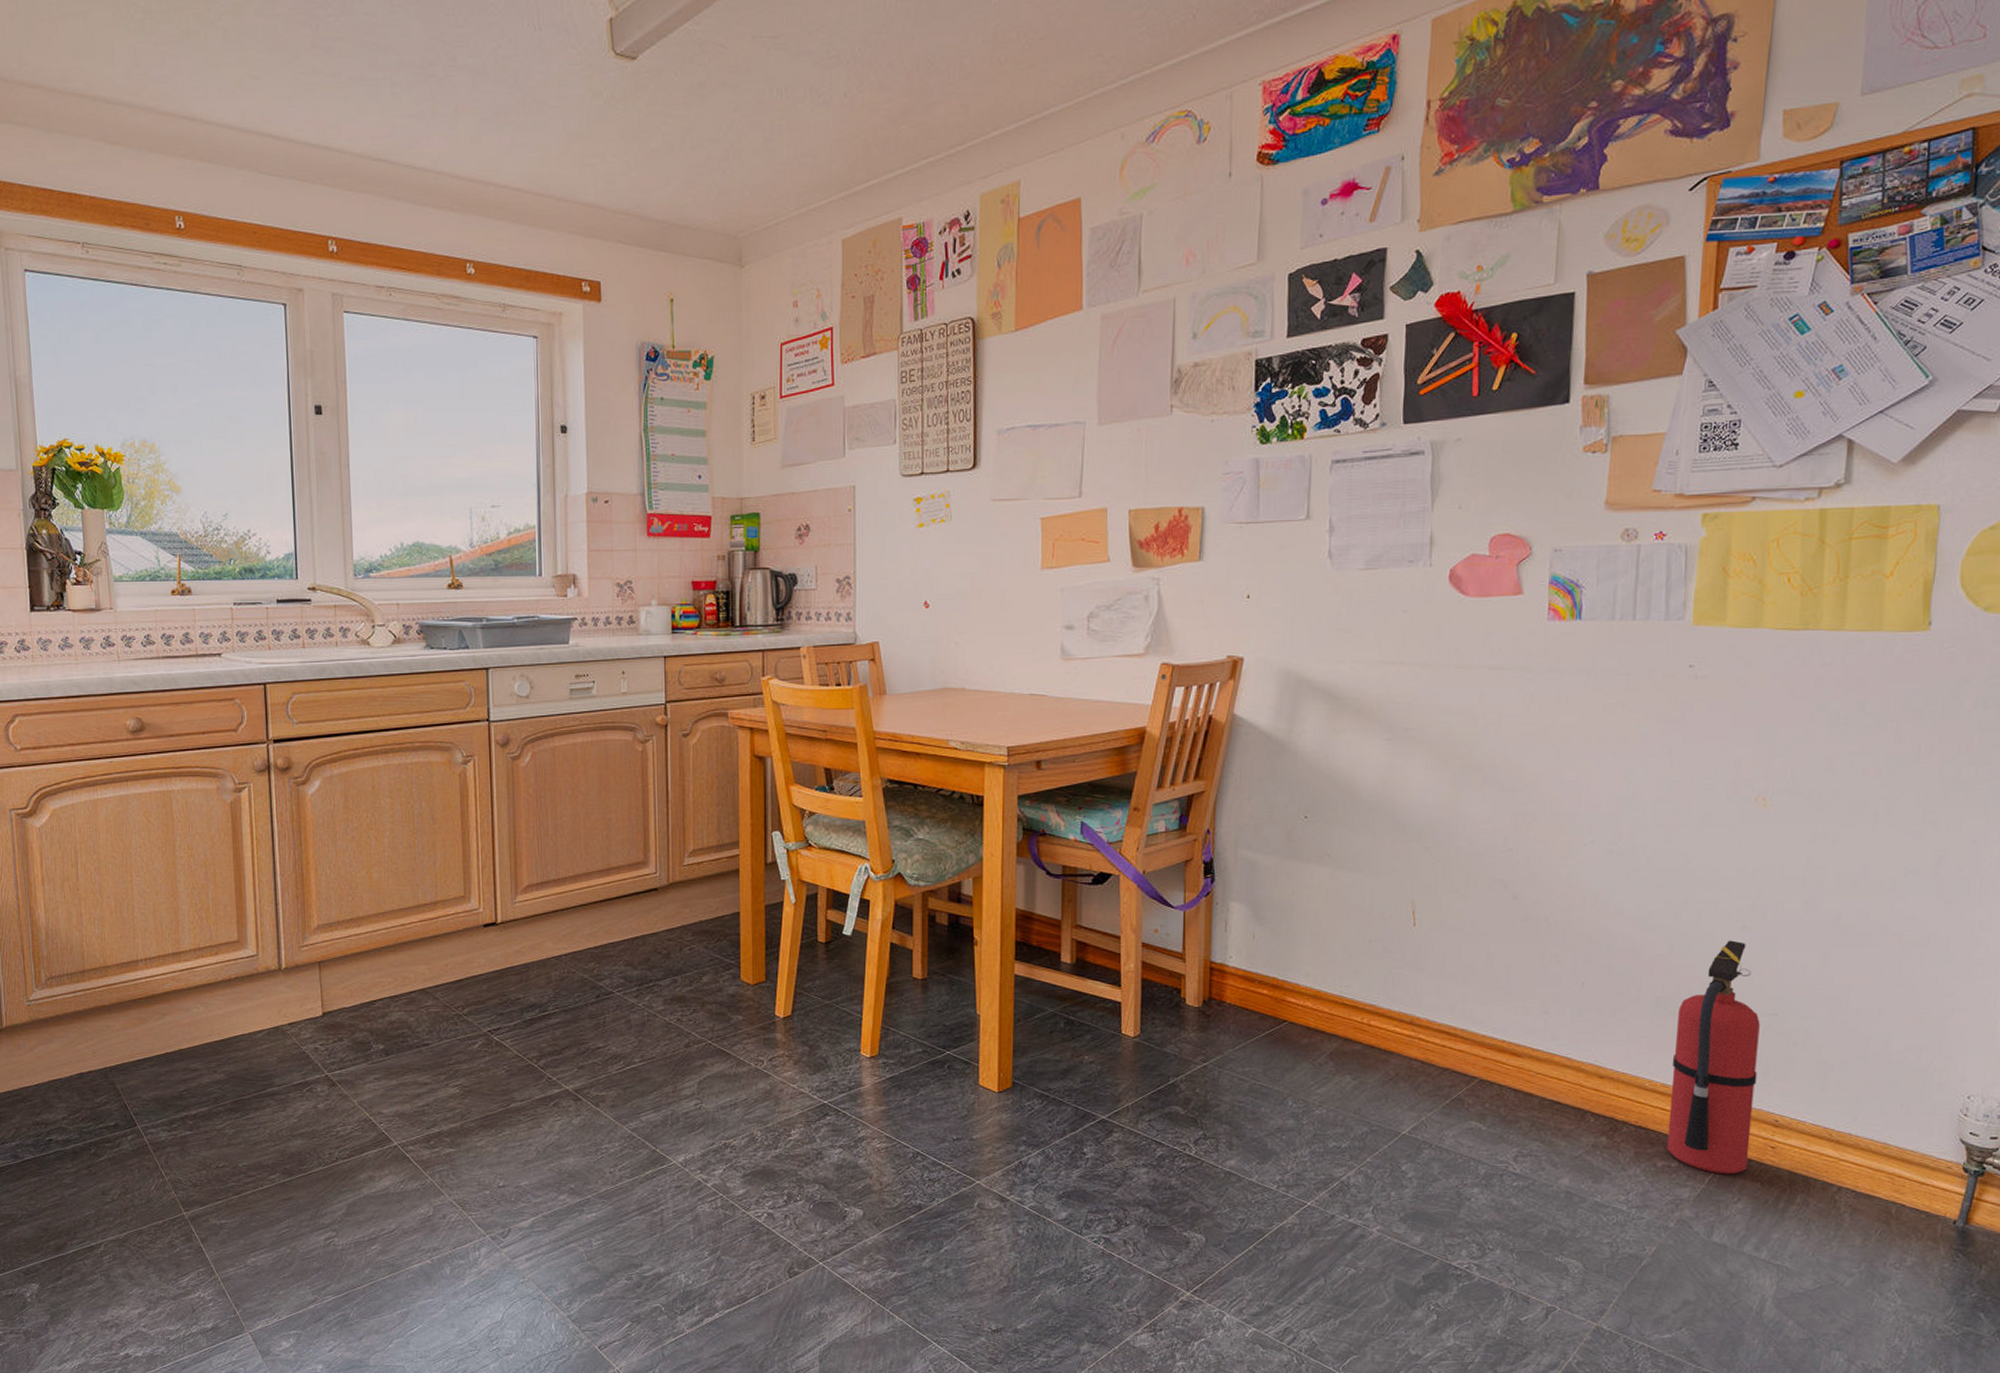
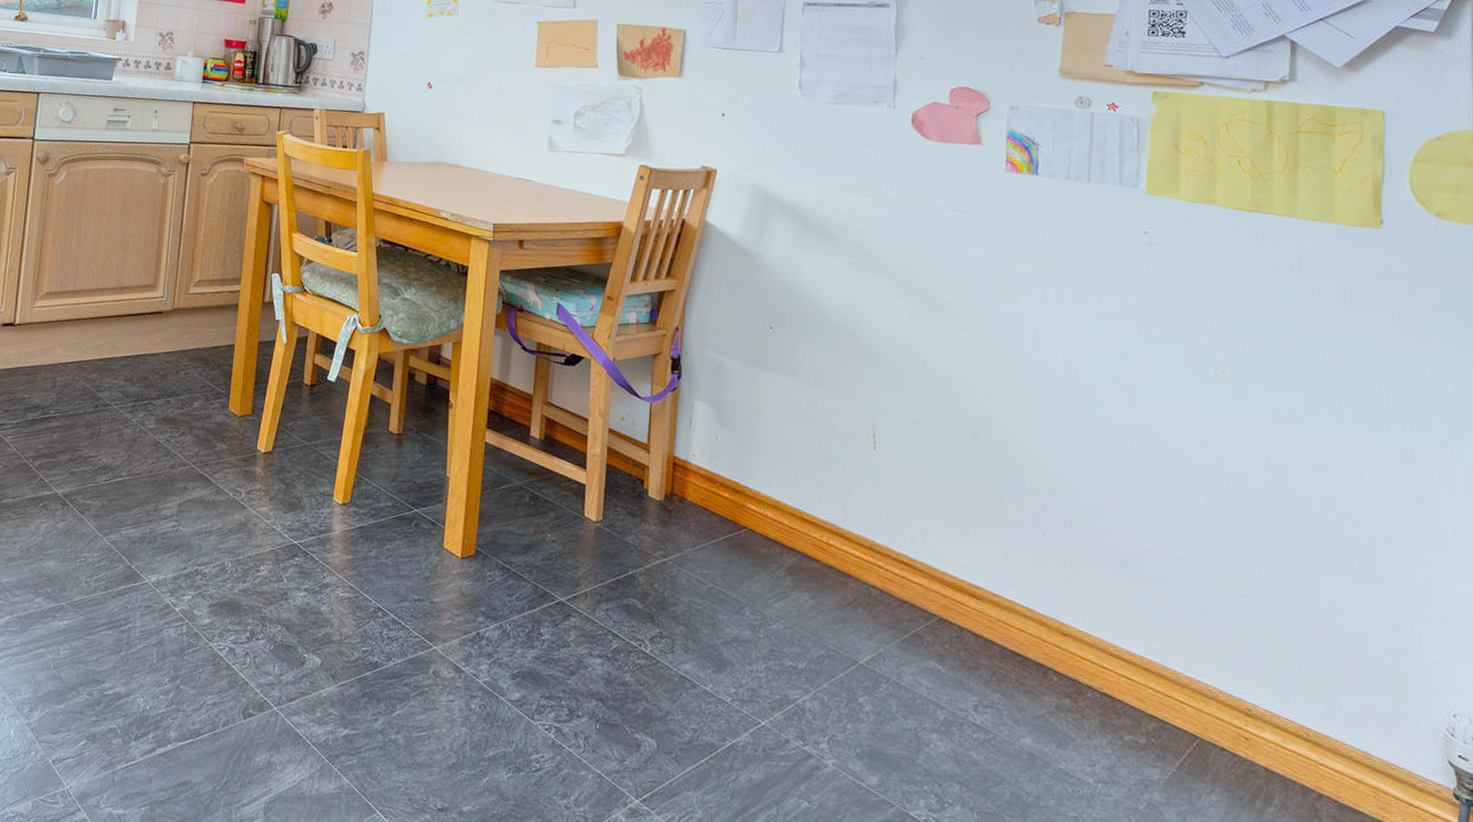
fire extinguisher: present [1666,940,1760,1175] -> none [1133,510,1228,762]

